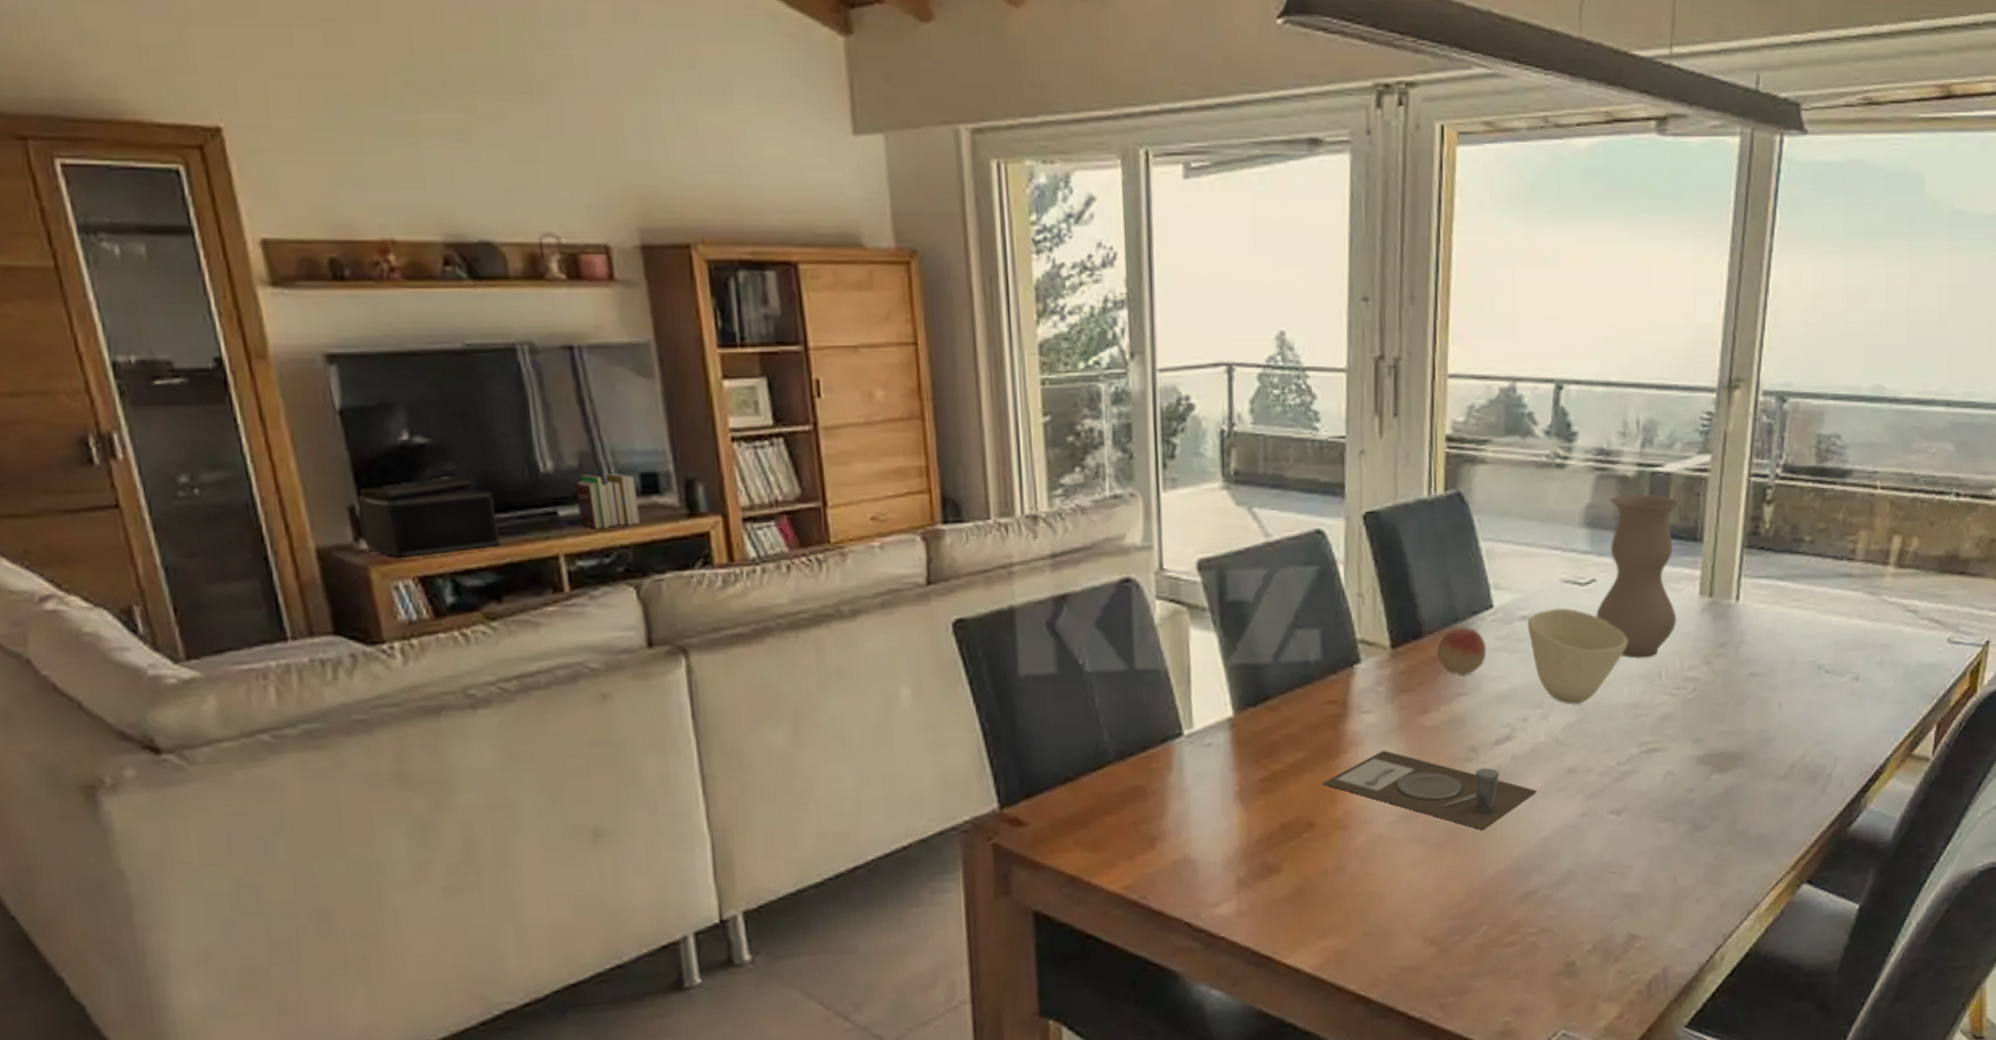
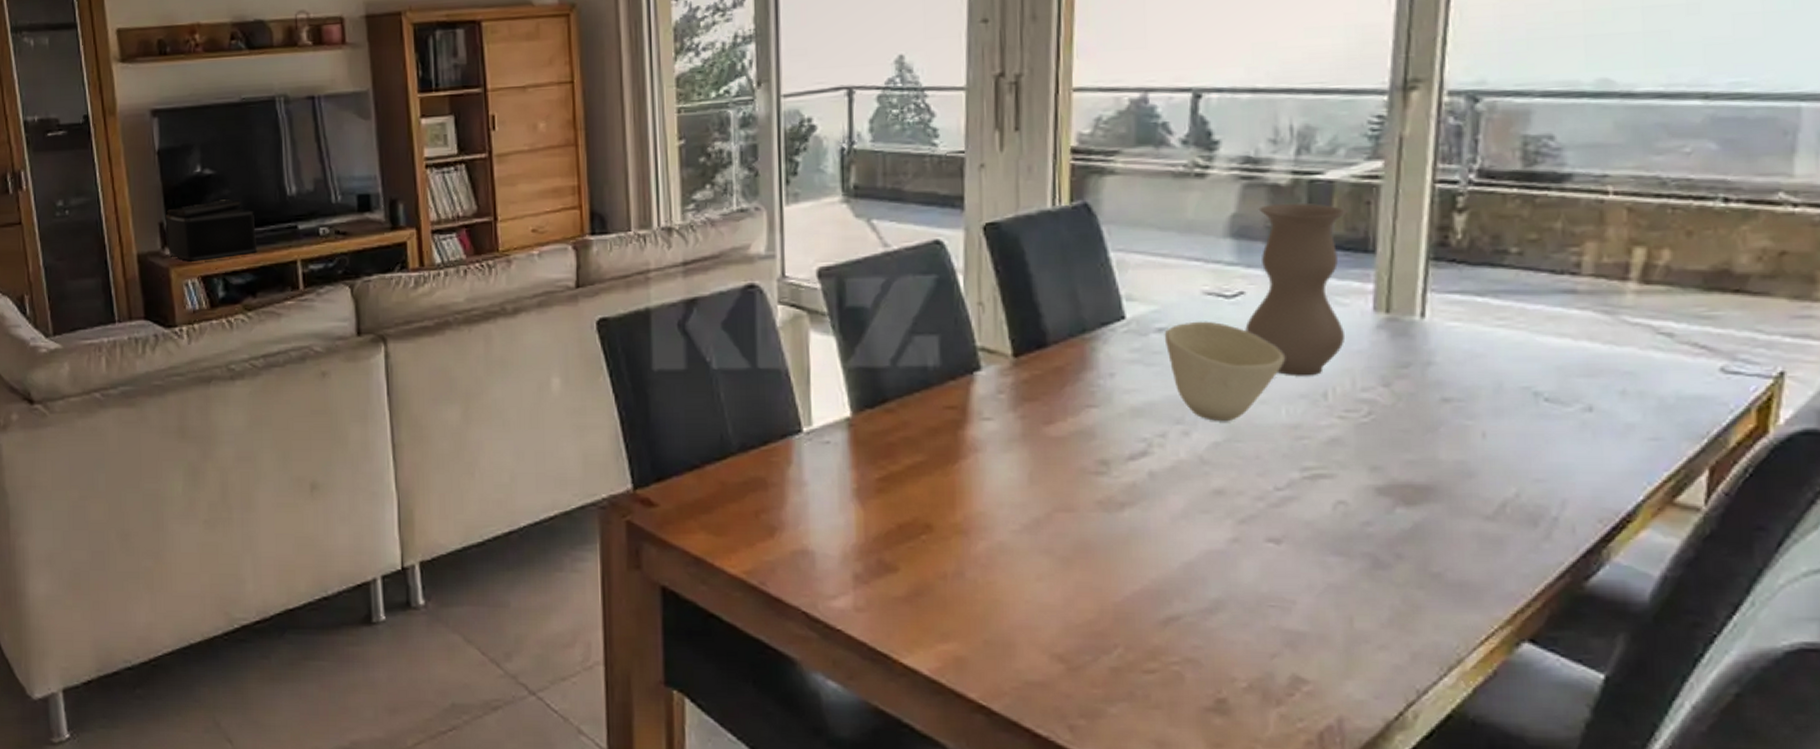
books: present [575,474,640,530] -> none [311,195,356,240]
place setting: present [1322,750,1537,830] -> none [941,458,1179,547]
fruit: present [1436,627,1487,675] -> none [1062,338,1119,386]

